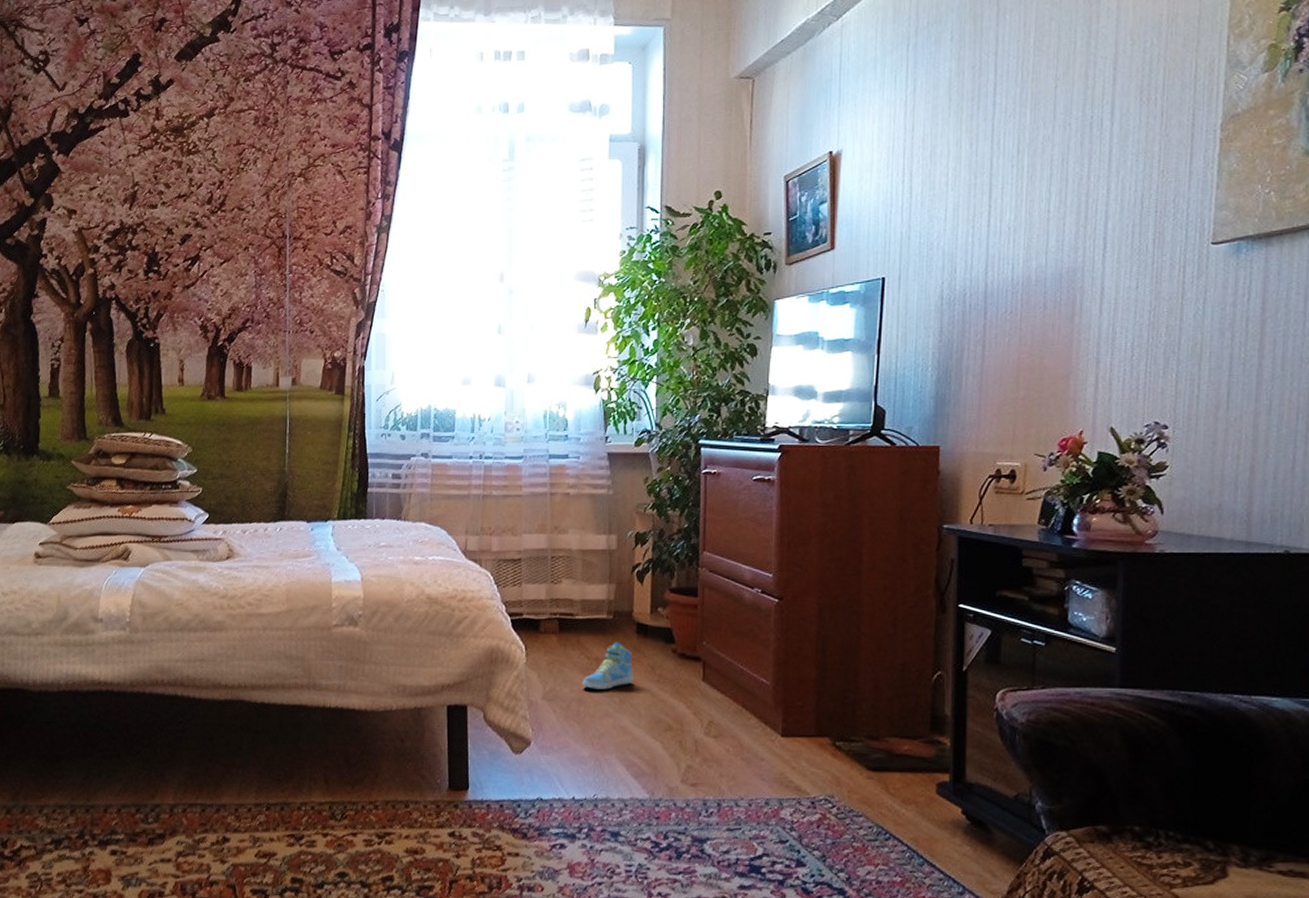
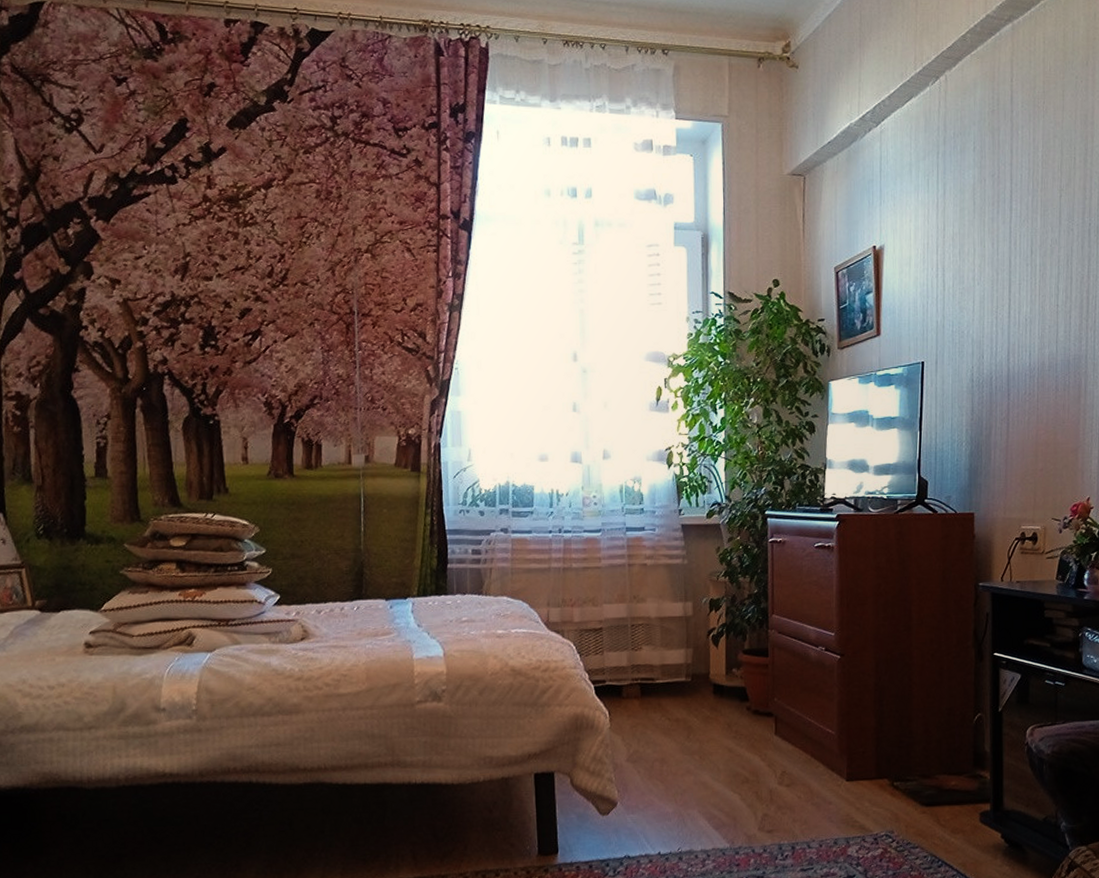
sneaker: present [582,642,634,690] -> none [664,703,713,749]

